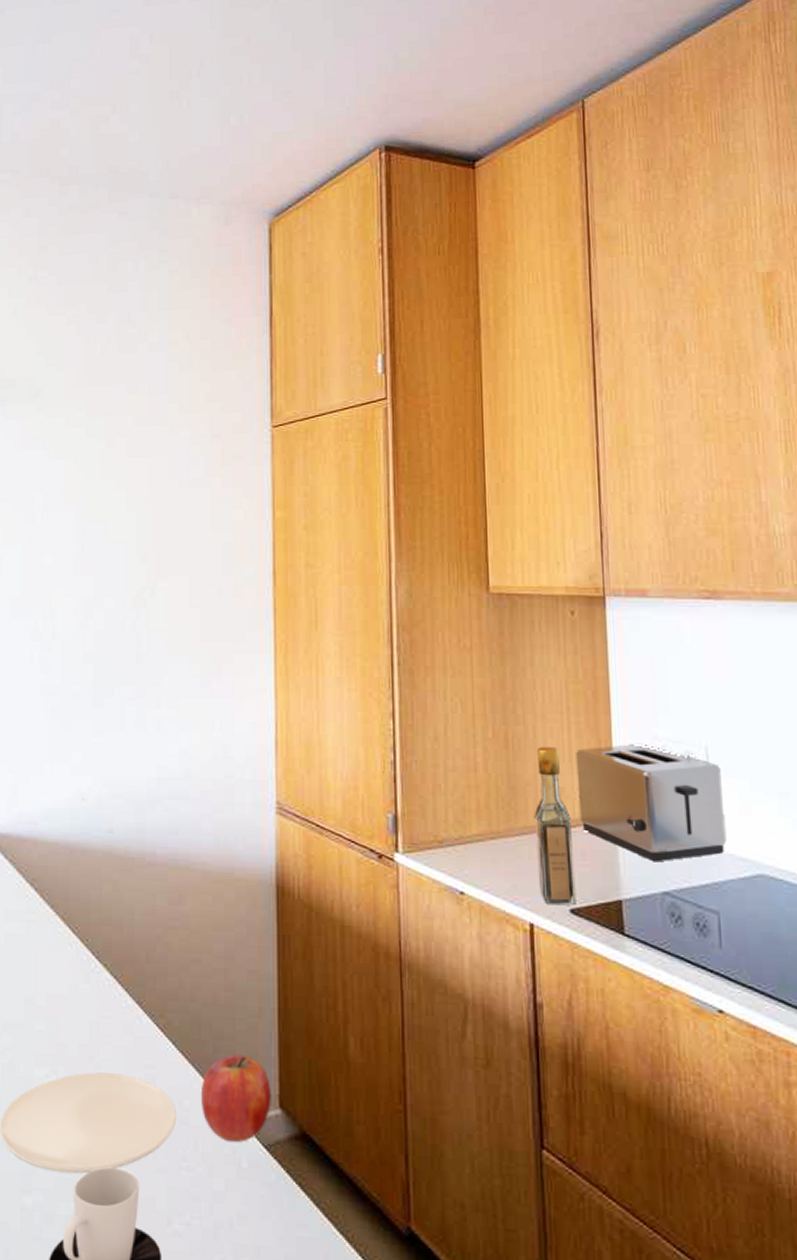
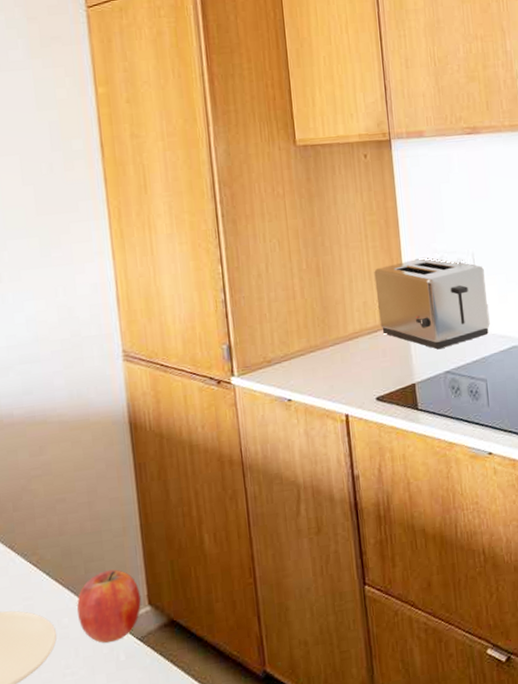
bottle: present [534,746,576,905] -> none [343,269,381,398]

